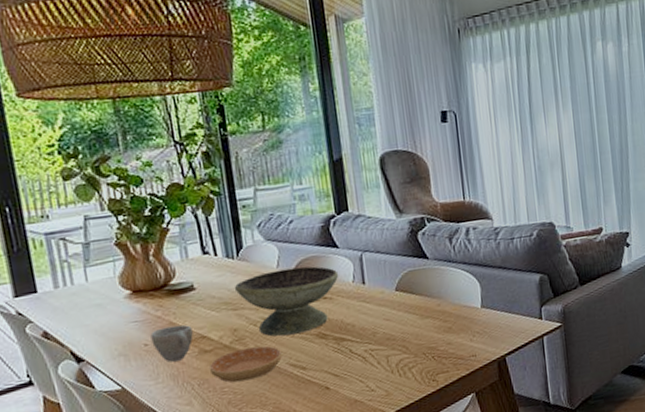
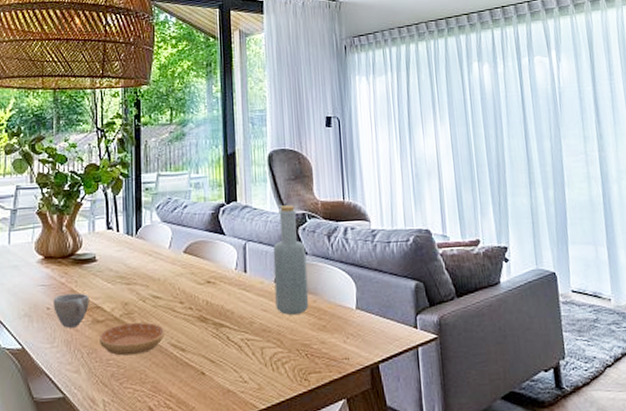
decorative bowl: present [234,266,339,337] -> none [130,249,223,315]
bottle: none [391,209,434,322] -> present [273,205,309,315]

